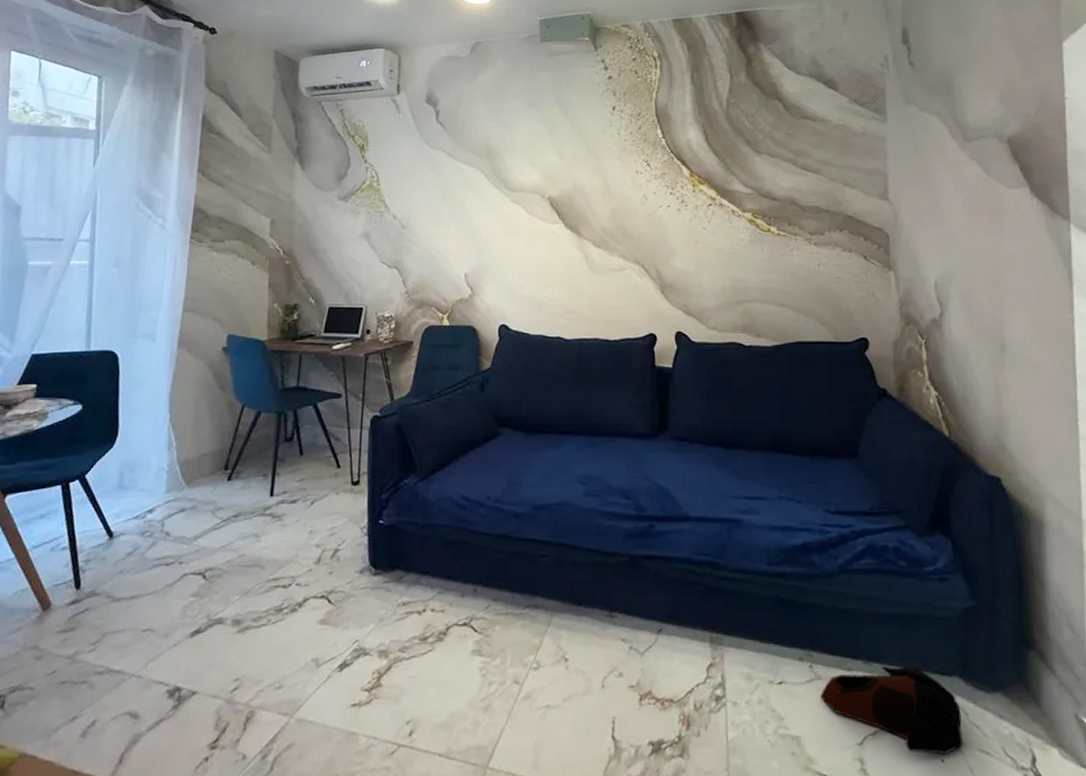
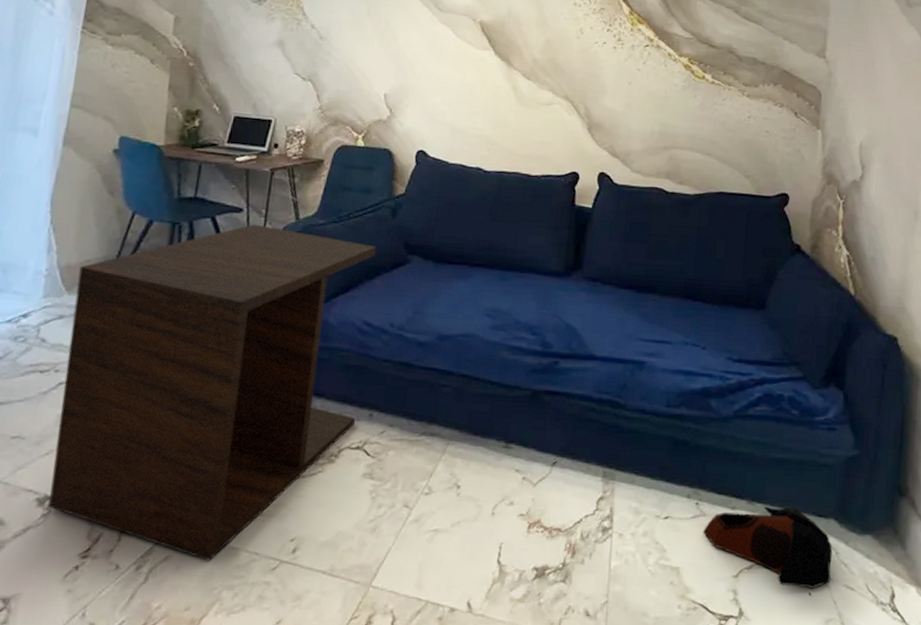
side table: none [178,408,468,747] -> present [48,224,377,561]

